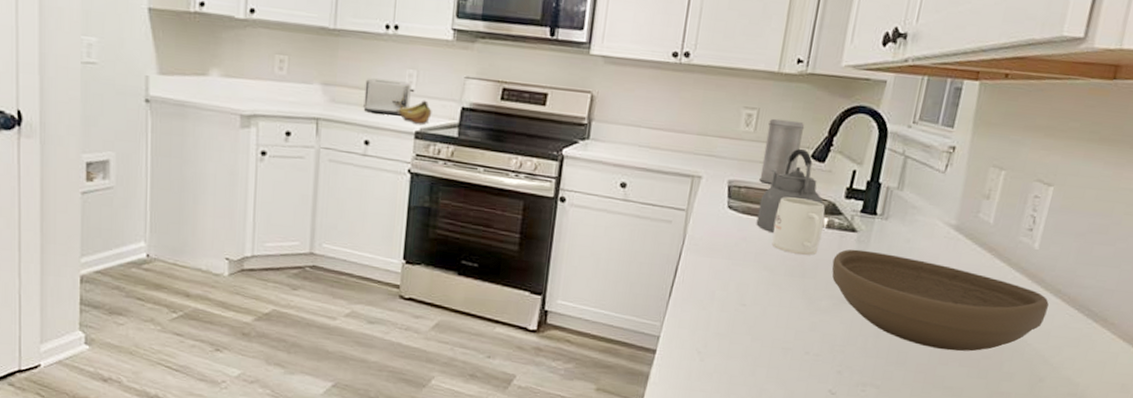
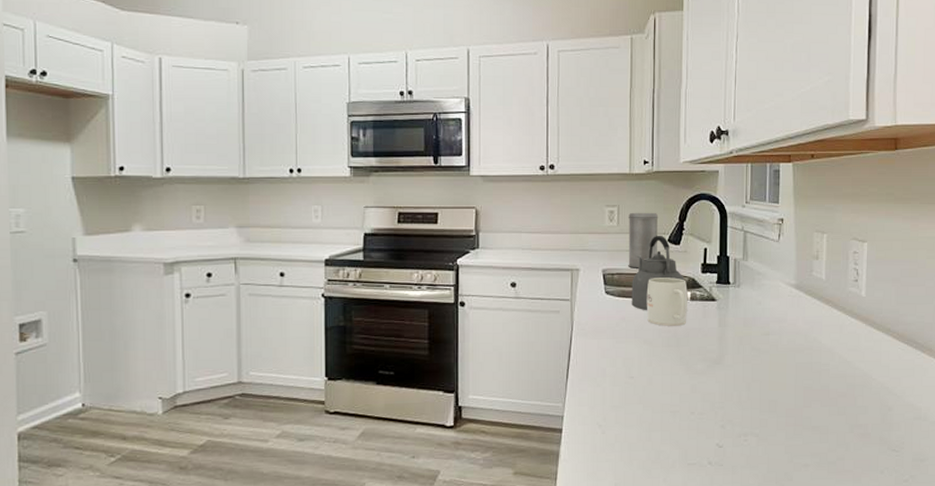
toaster: present [363,78,415,116] -> none [276,217,321,248]
fruit: present [396,100,432,126] -> none [306,231,338,253]
bowl: present [831,249,1049,352] -> none [700,315,883,394]

